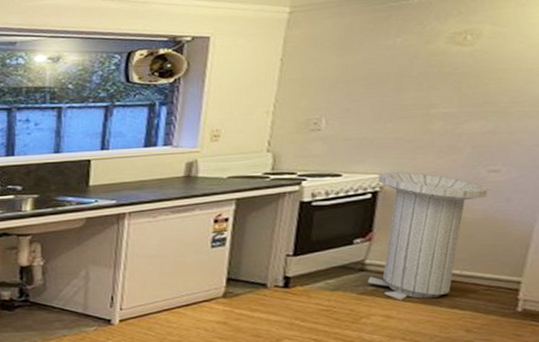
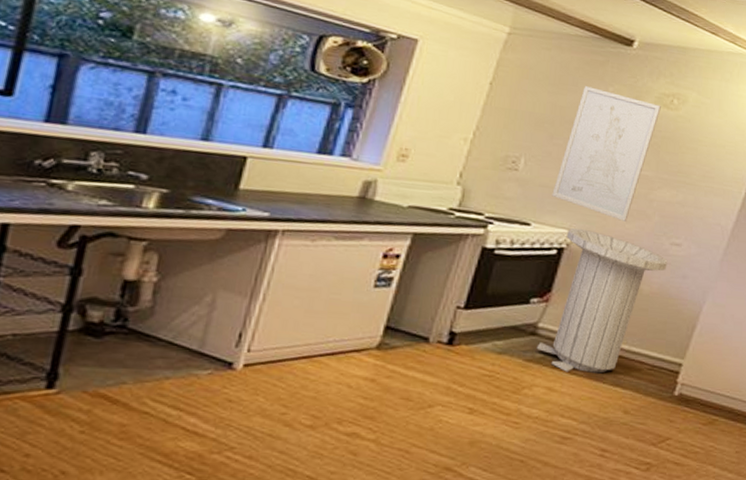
wall art: none [357,42,455,158] -> present [552,86,661,222]

